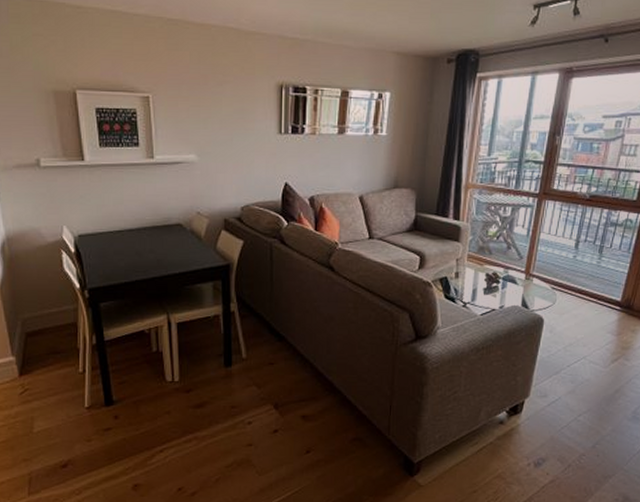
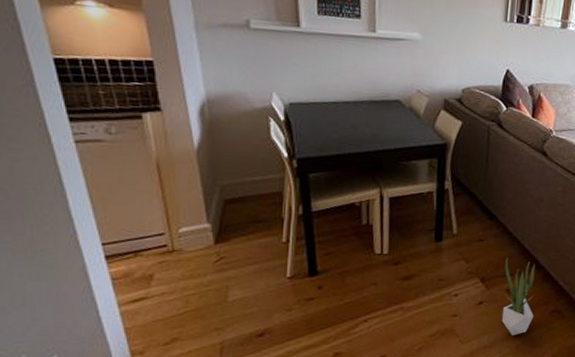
potted plant: none [298,381,334,466] -> present [501,257,536,335]

